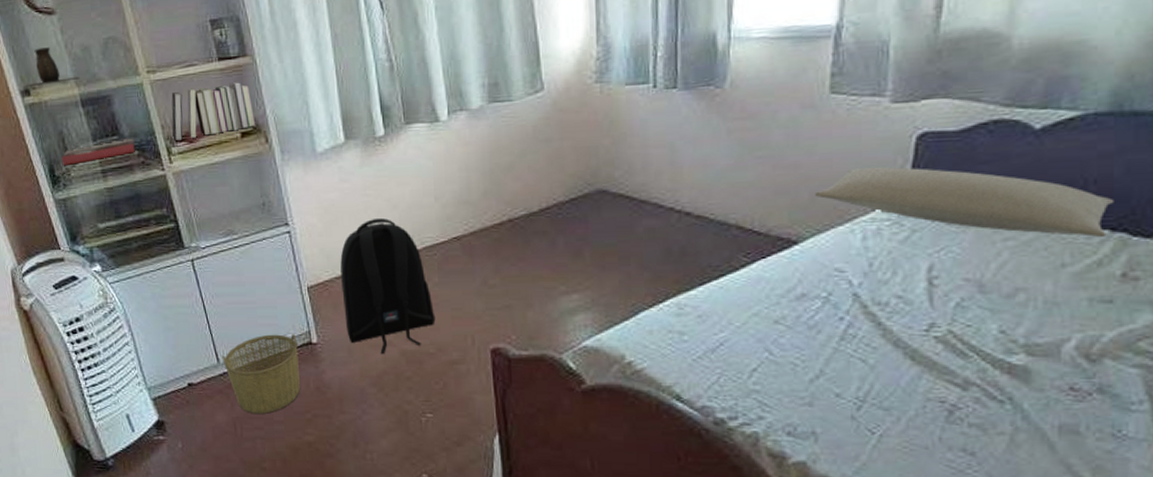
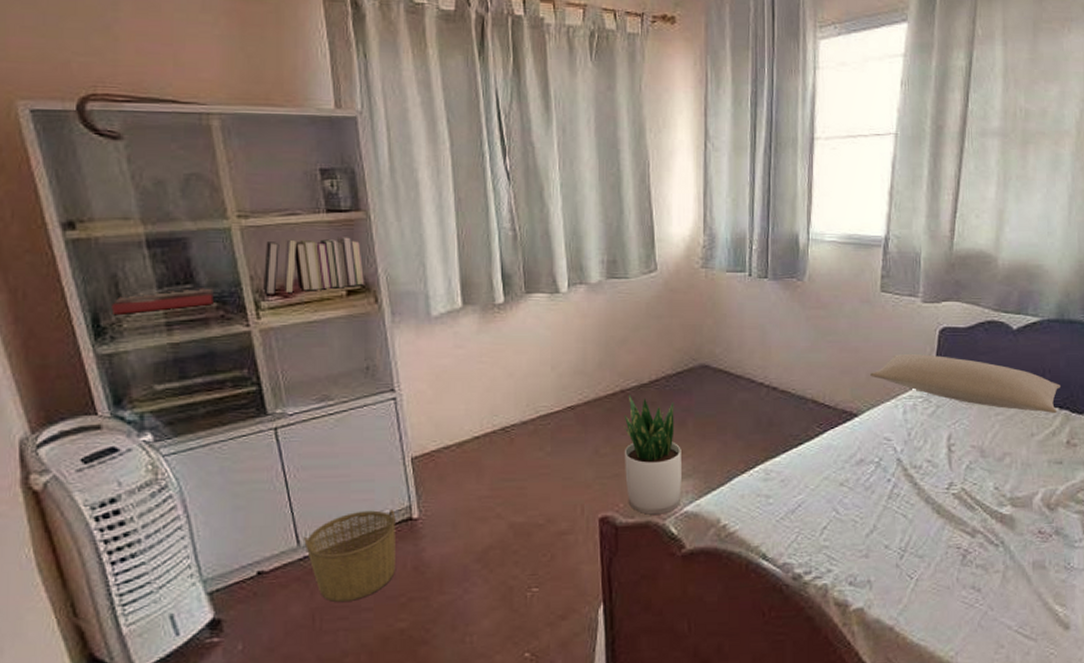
decorative vase: present [23,47,81,88] -> none [66,176,149,220]
backpack: present [340,218,436,354] -> none [449,387,546,527]
planter: none [512,224,579,348] -> present [624,395,682,515]

